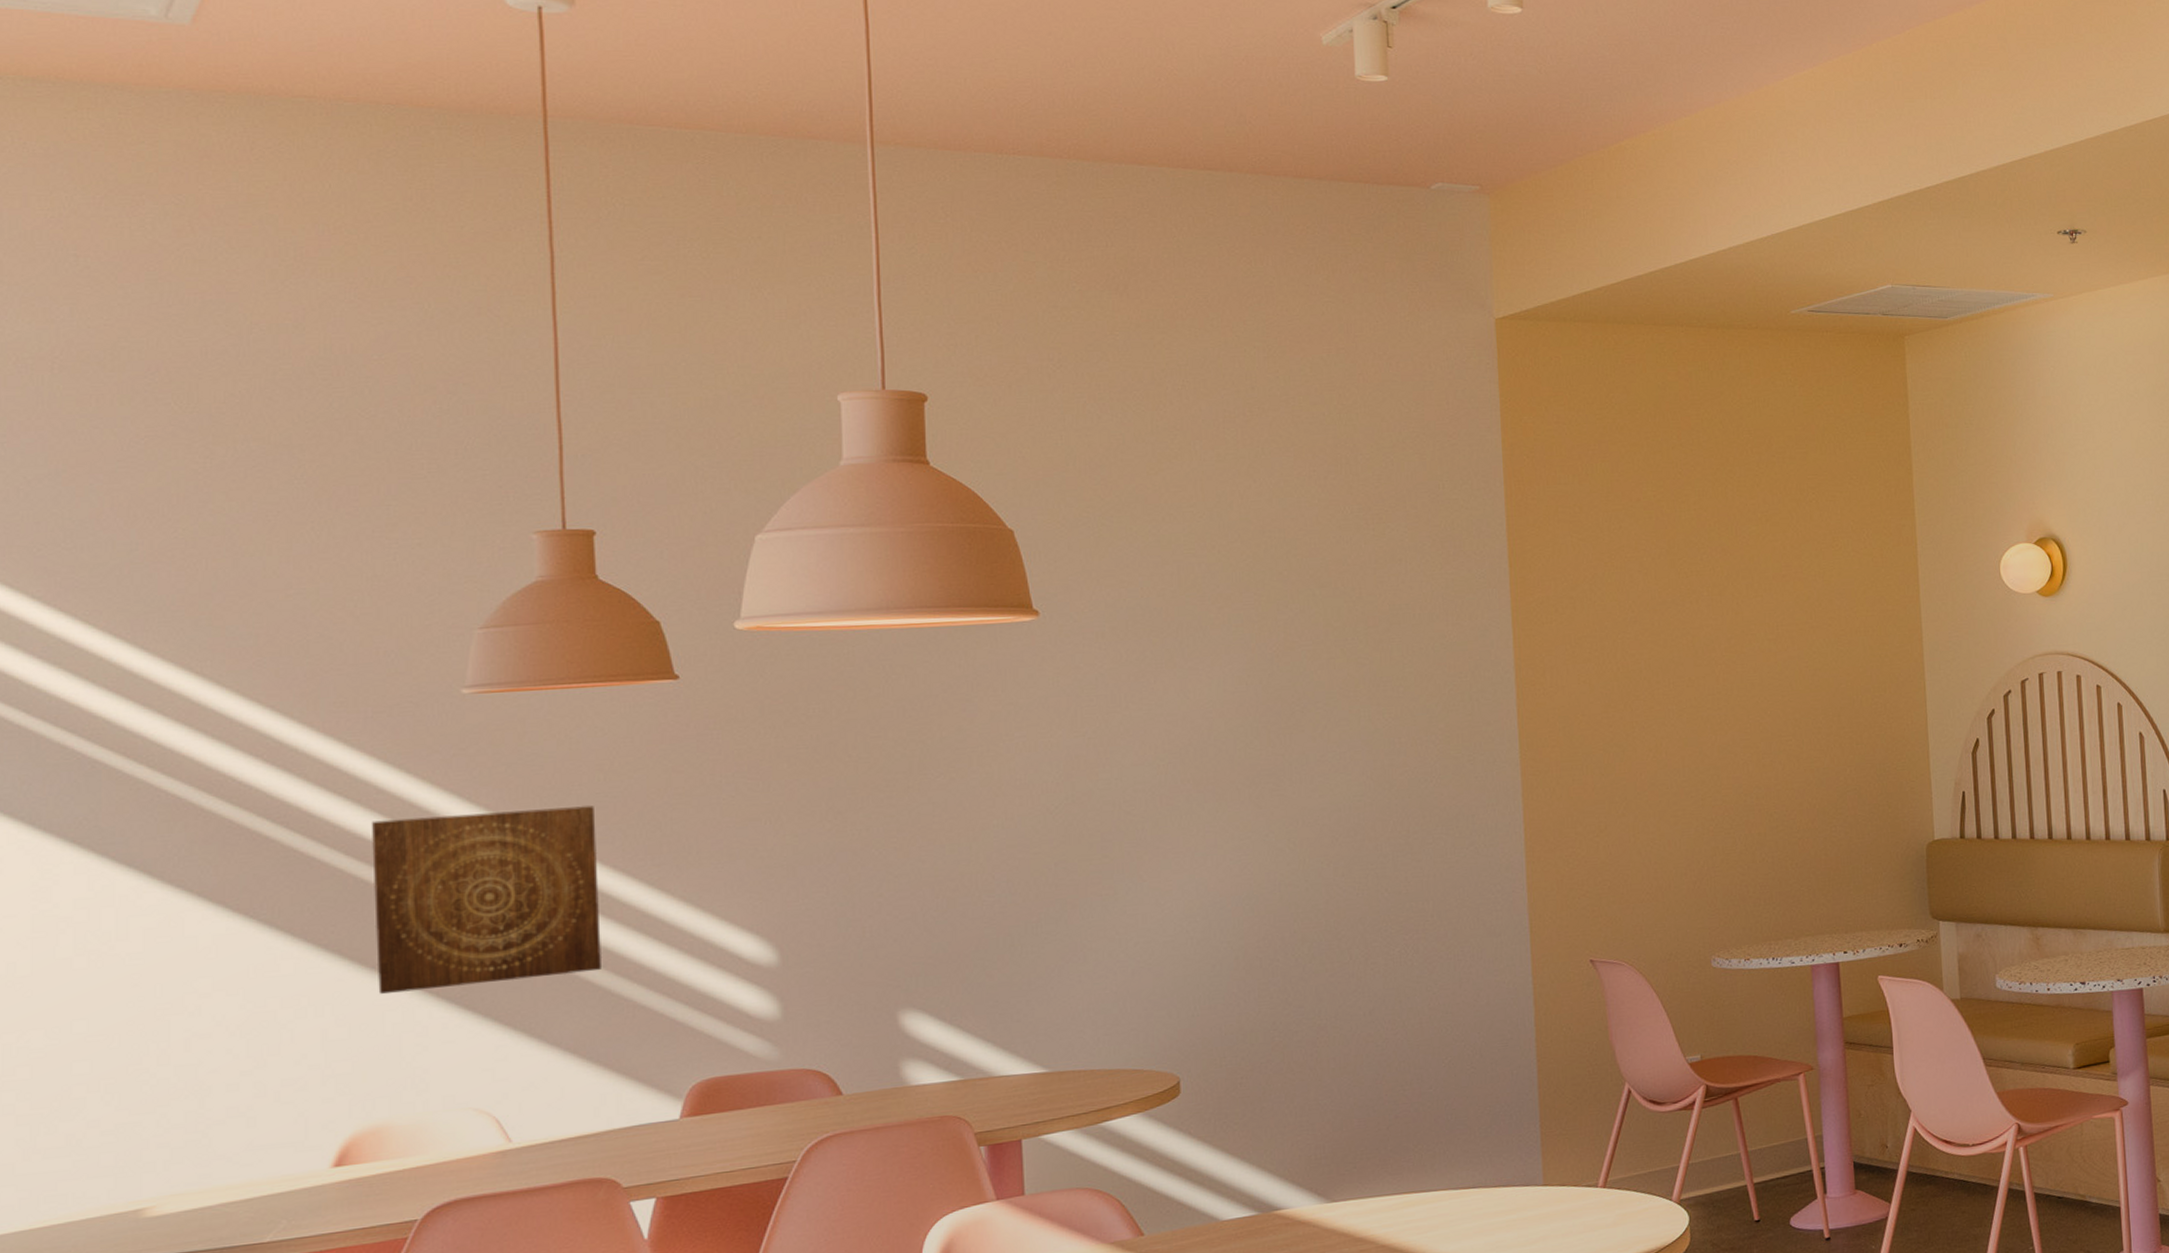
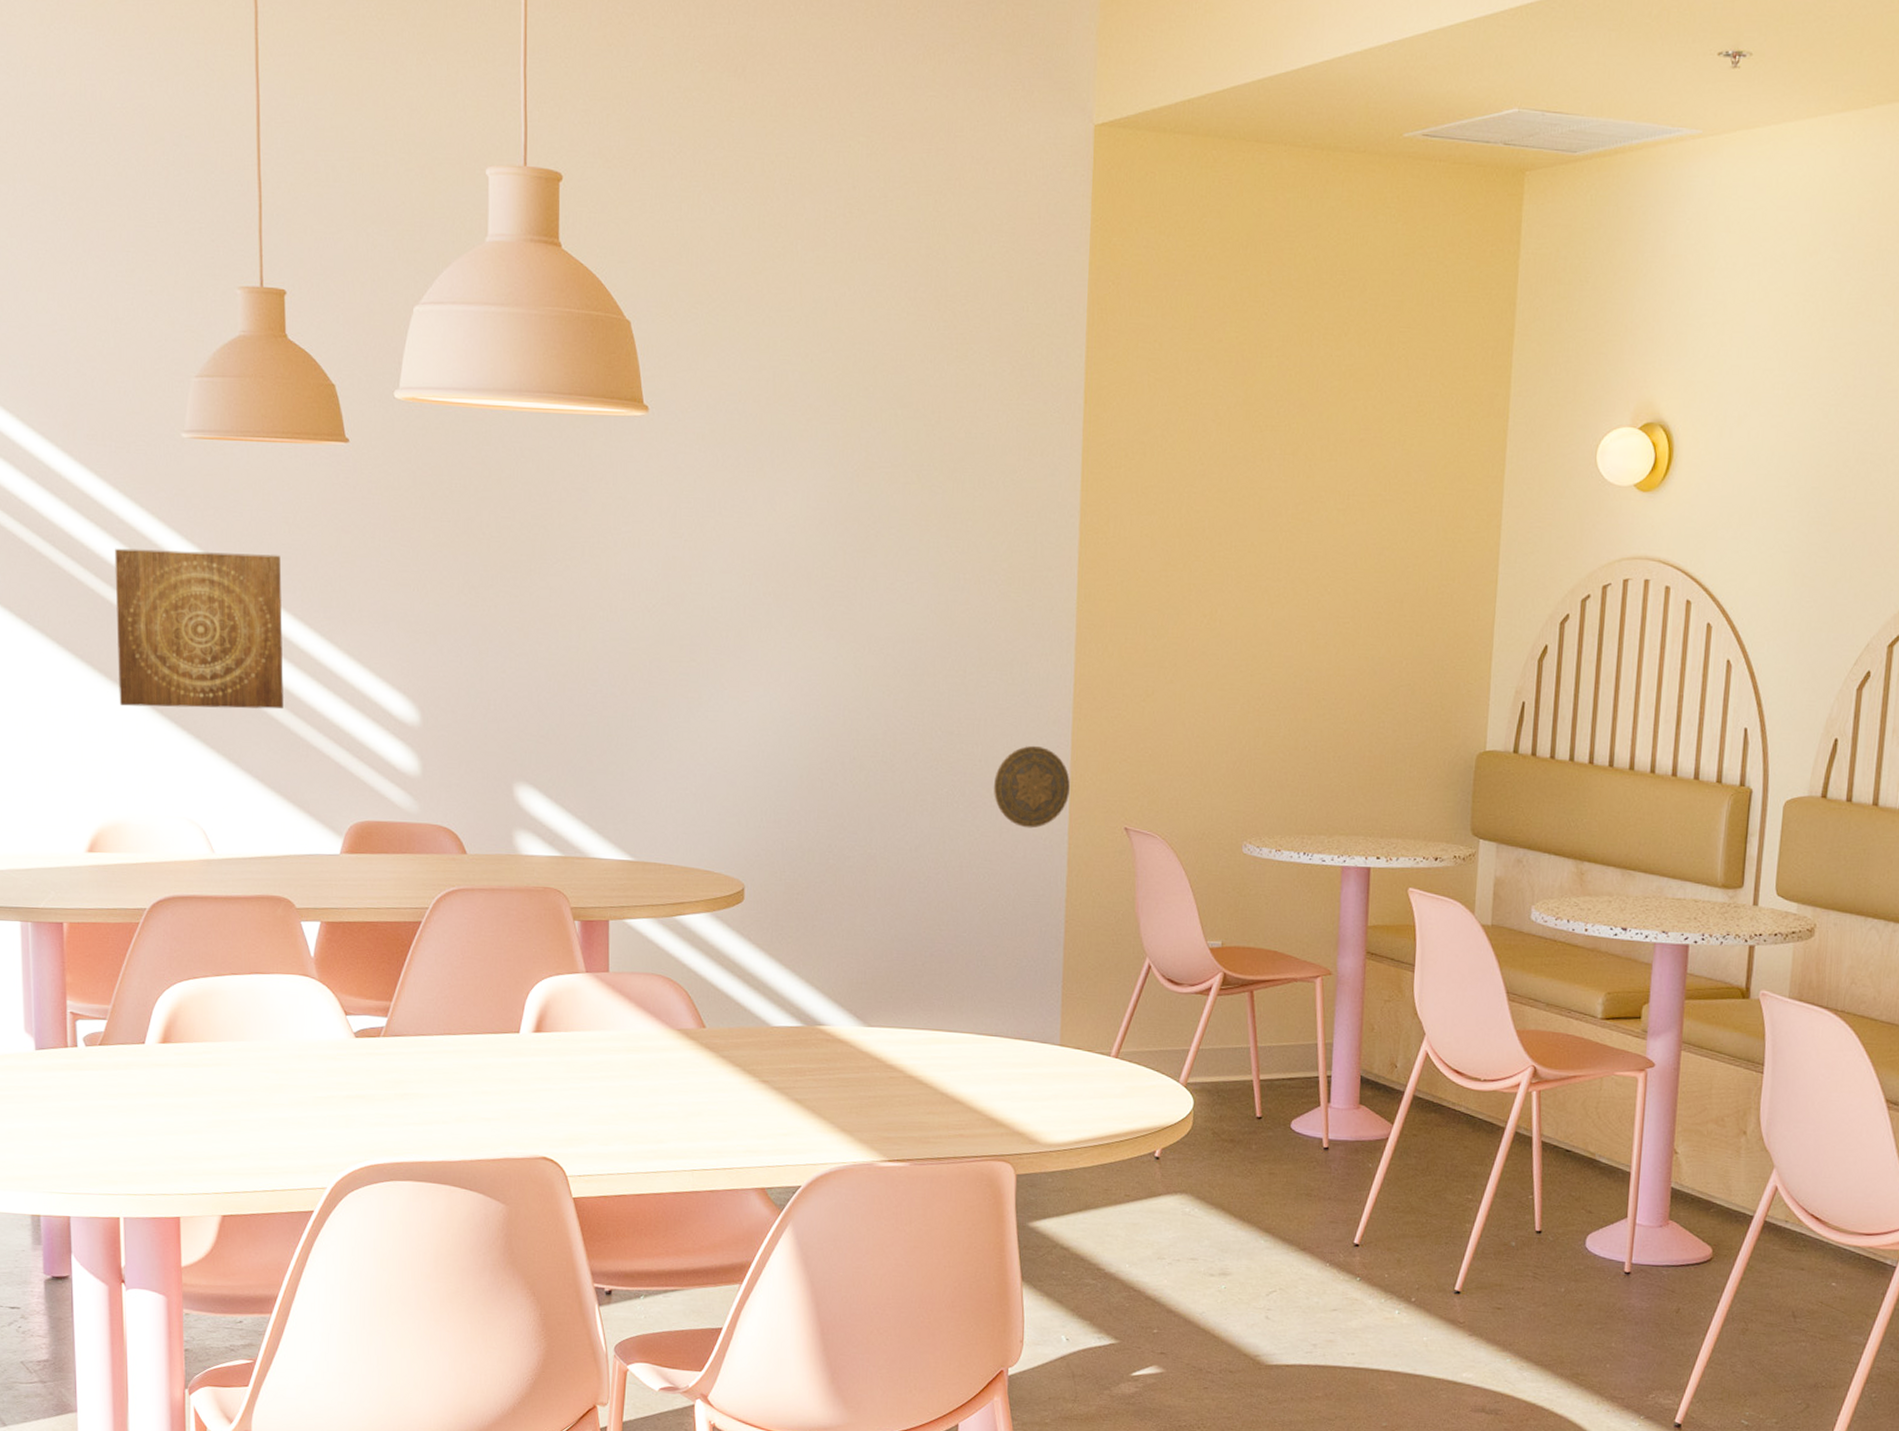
decorative plate: none [1449,893,1530,975] -> present [994,745,1071,829]

